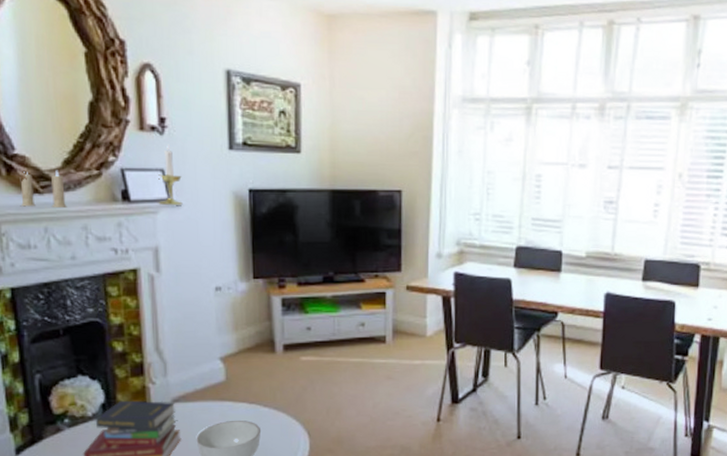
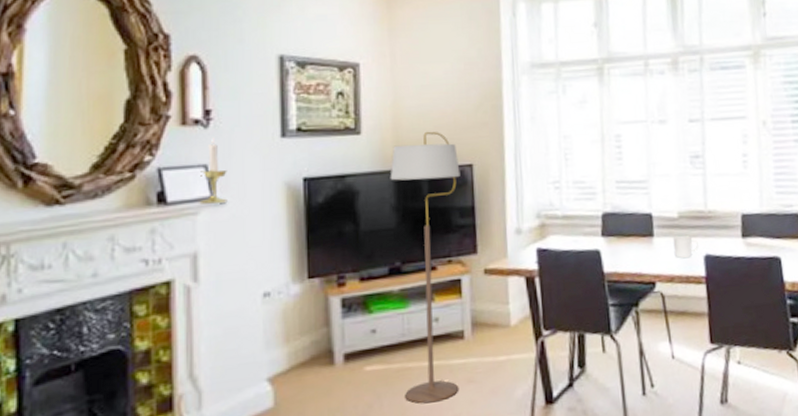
candle: present [20,170,67,209] -> none [37,176,92,222]
floor lamp: none [326,155,390,392] -> present [390,131,460,404]
mug: none [578,273,601,294] -> present [673,235,699,259]

